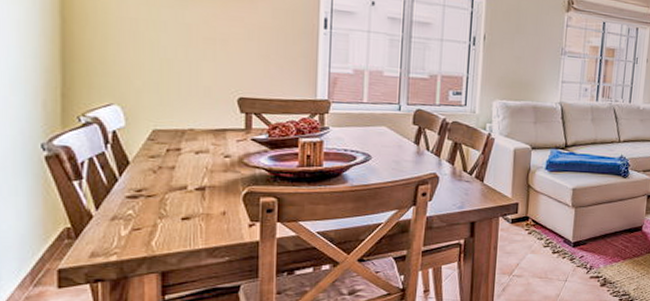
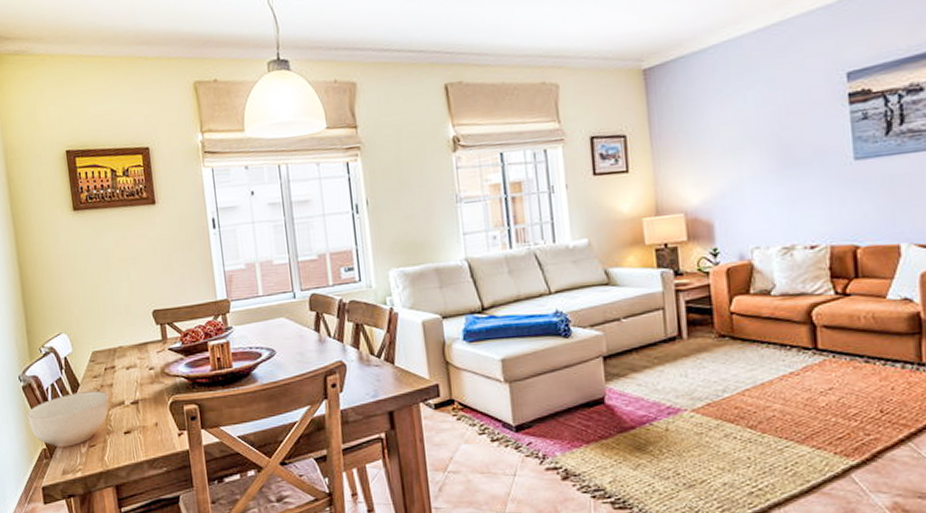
bowl: none [47,170,168,228] -> present [27,390,109,448]

